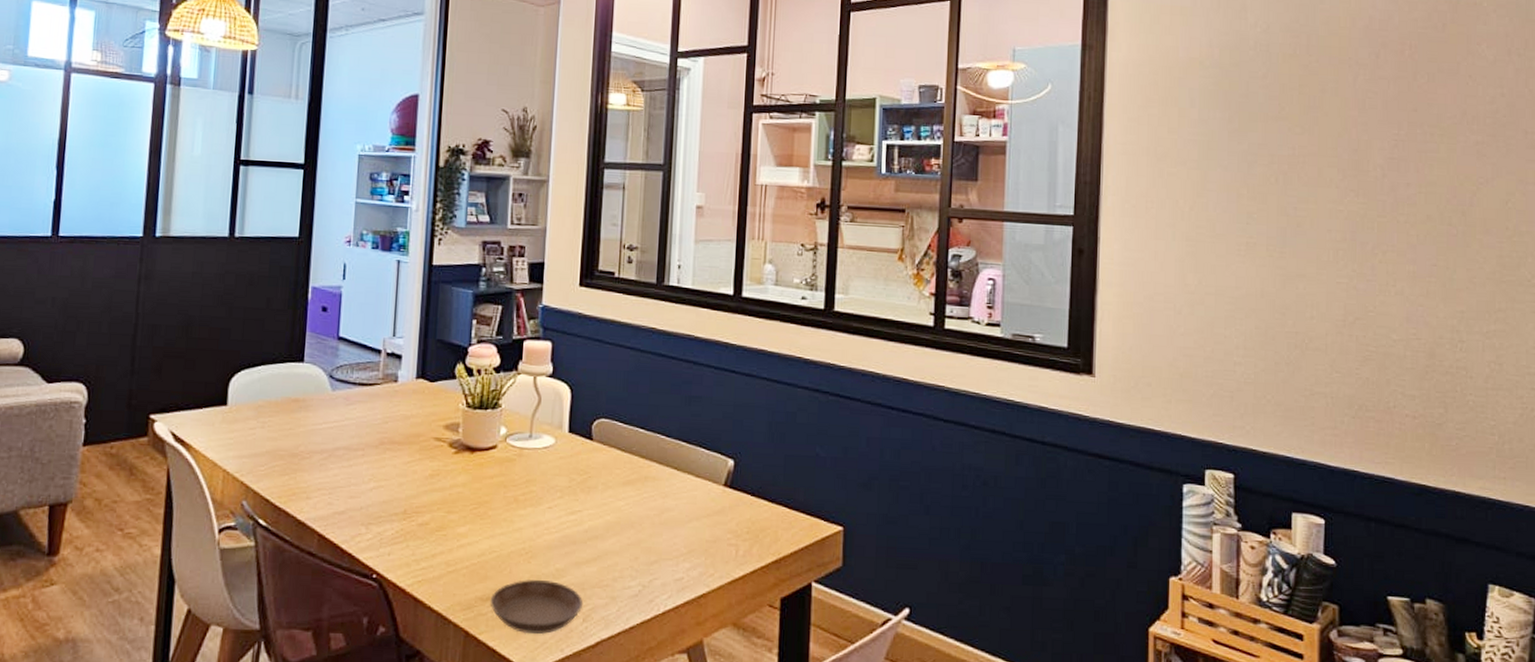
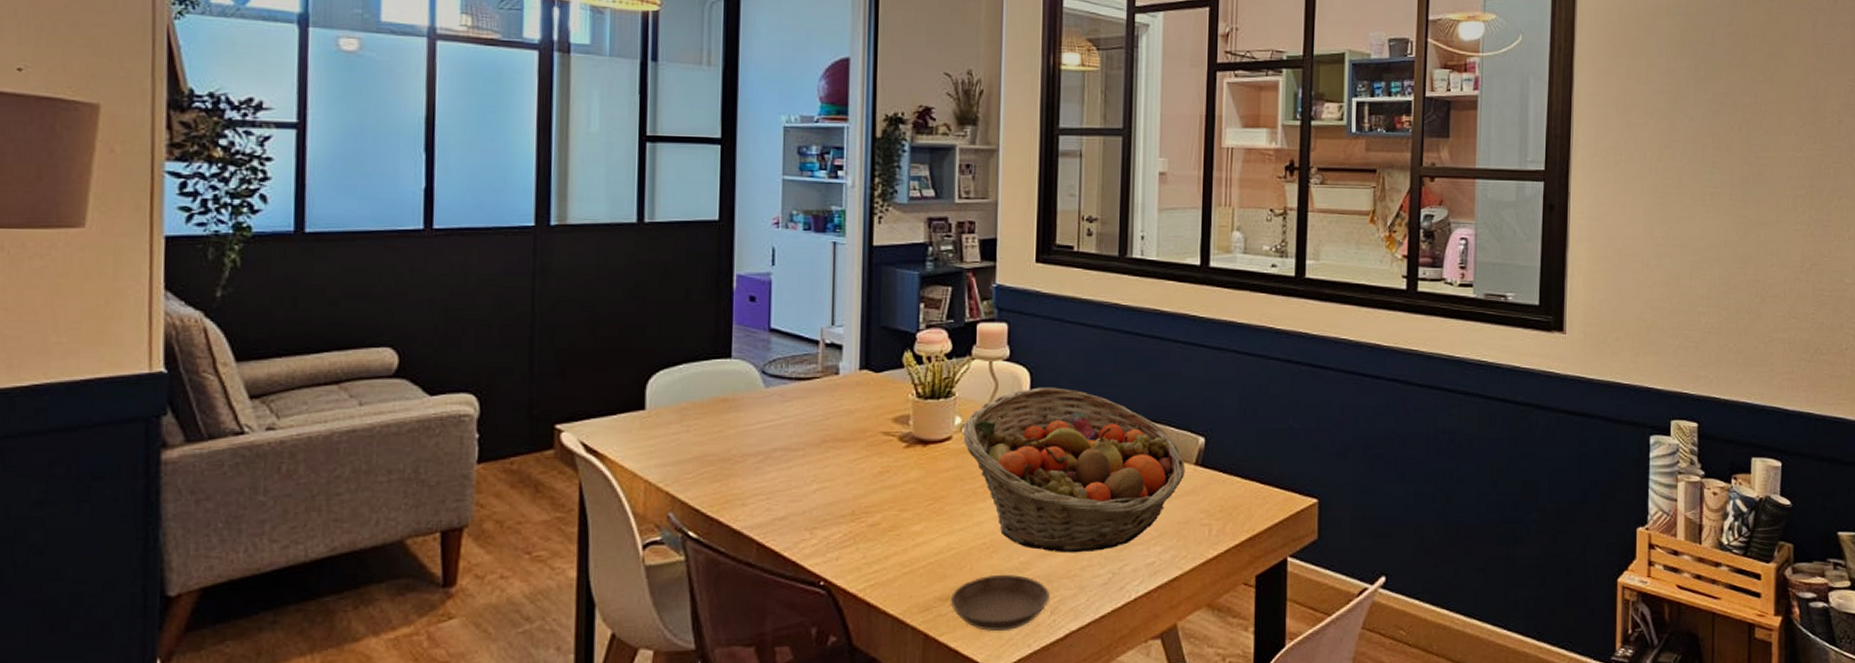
fruit basket: none [507,403,715,564] -> present [963,387,1186,553]

